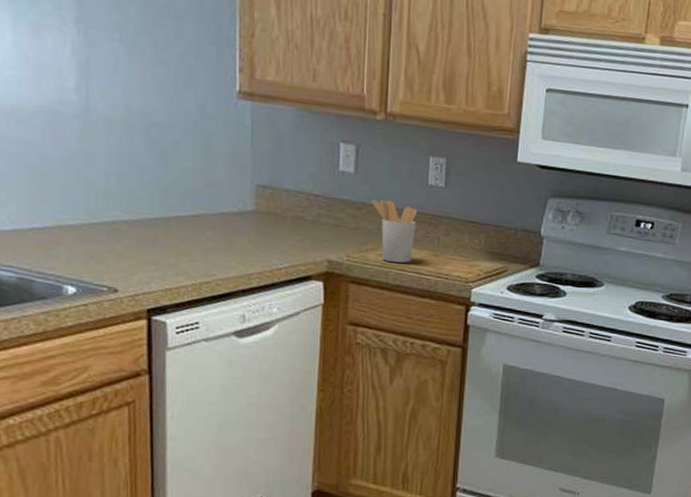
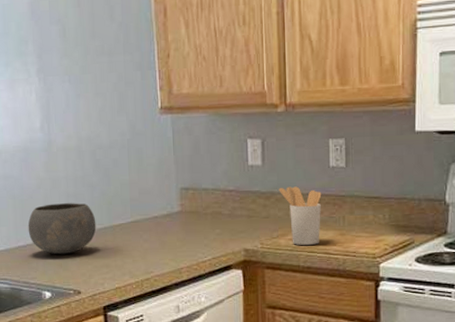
bowl: none [48,181,145,244] -> present [28,203,97,255]

